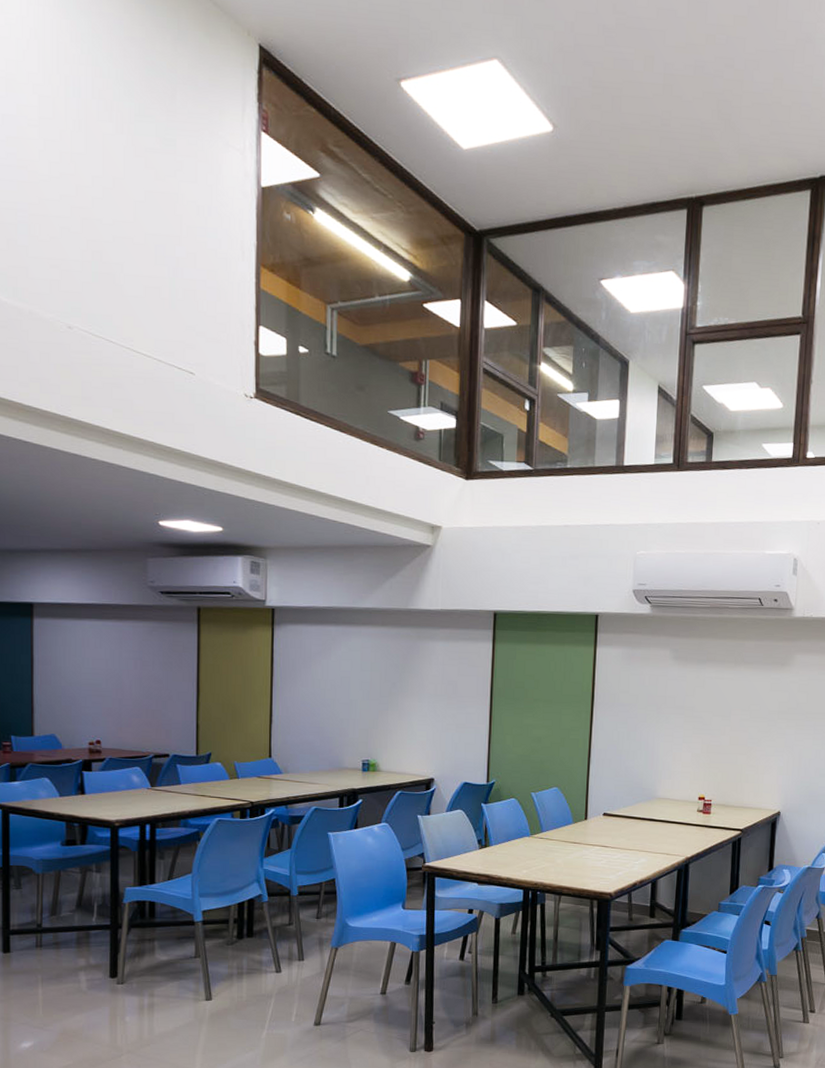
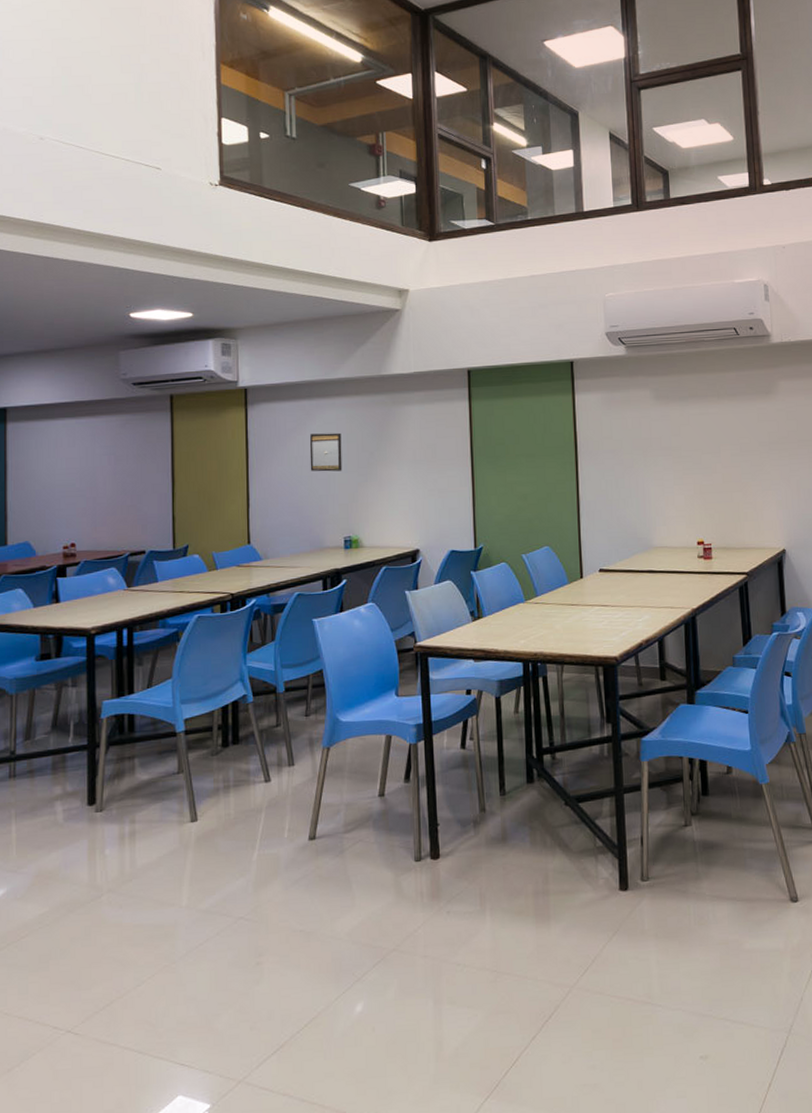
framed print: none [333,659,366,698] -> present [309,432,343,472]

